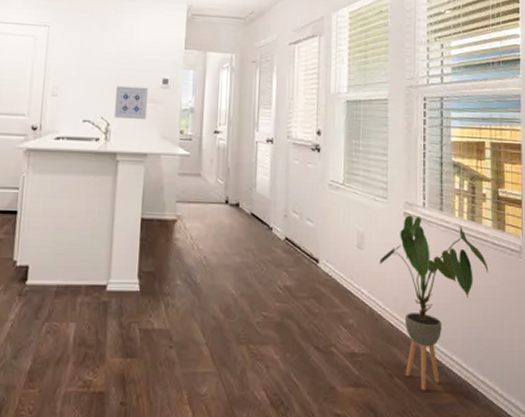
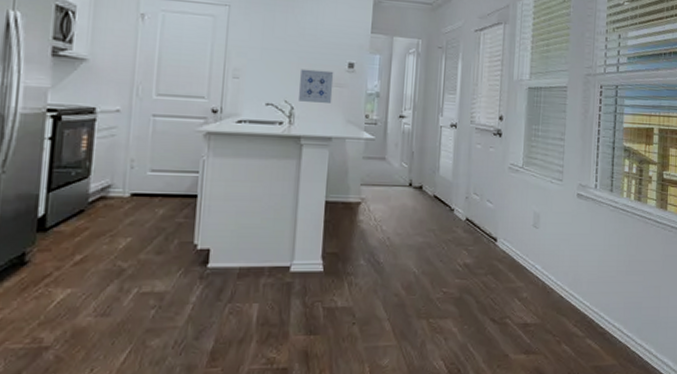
house plant: present [379,215,489,391] -> none [553,196,651,355]

